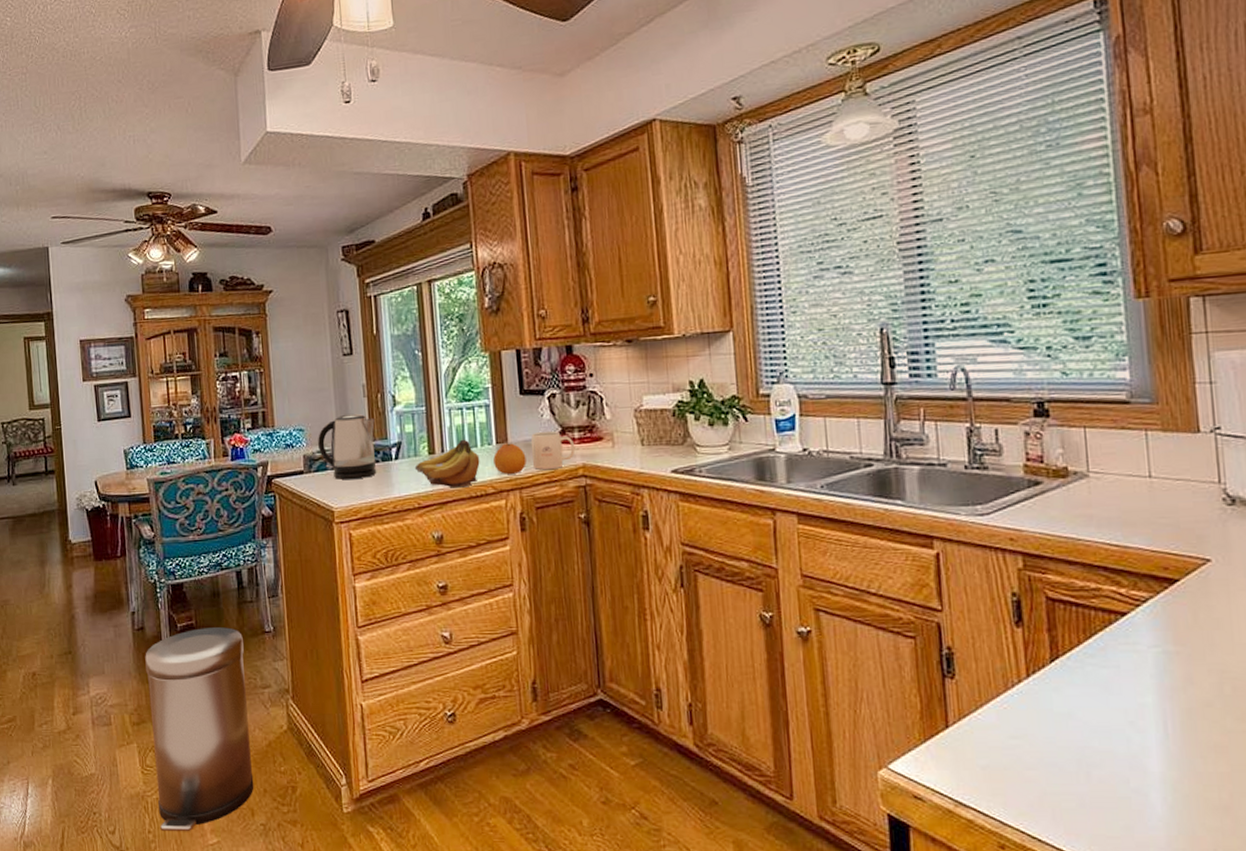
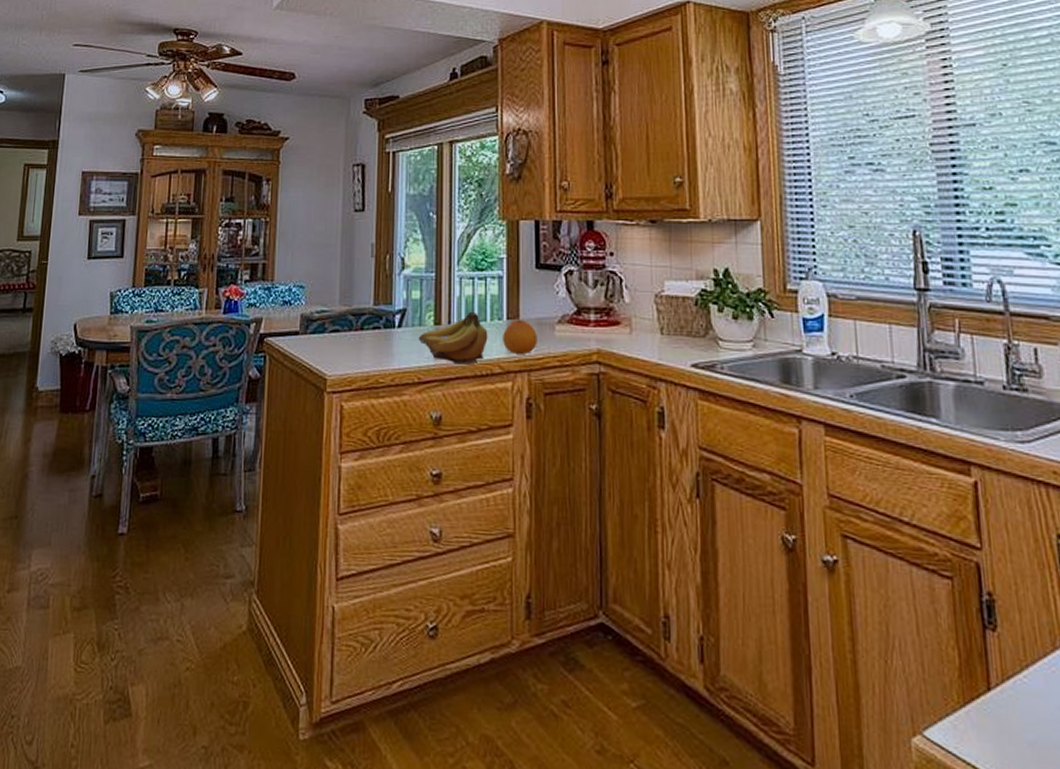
pedal bin: present [145,627,254,832] -> none [86,500,210,750]
kettle: present [317,413,377,480] -> none [317,273,380,345]
mug: present [530,431,576,471] -> none [543,311,591,353]

